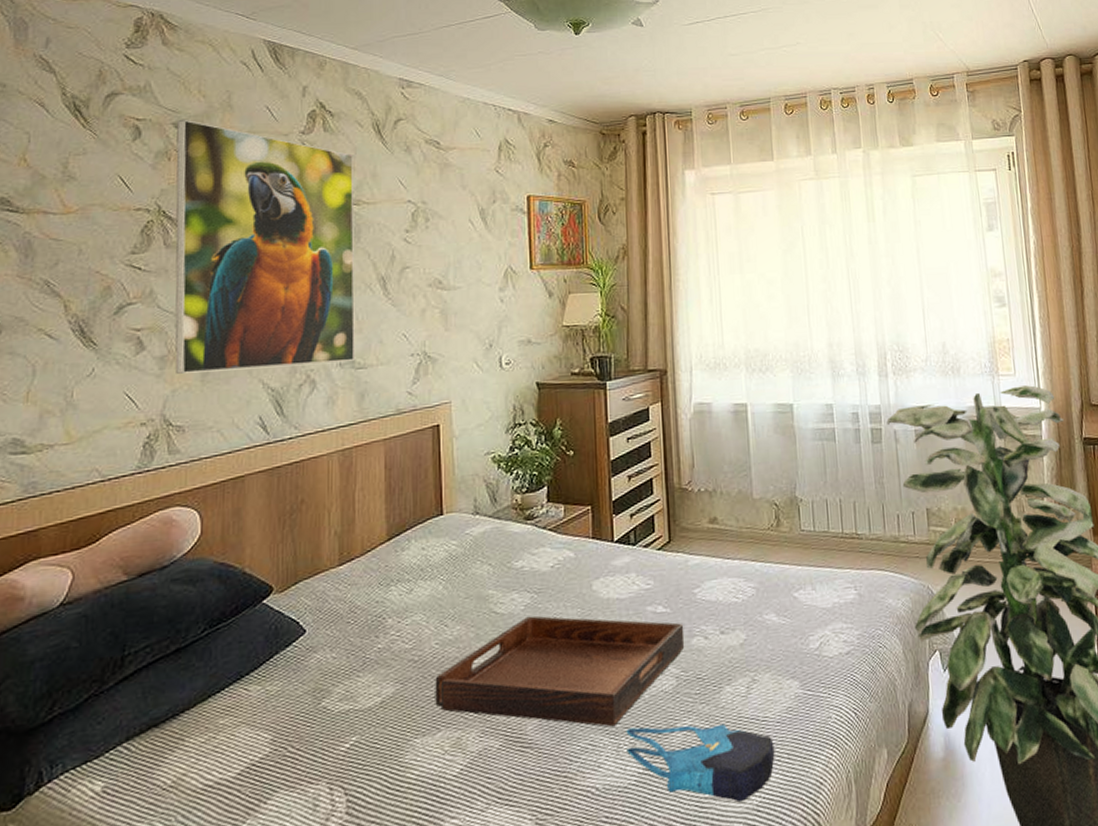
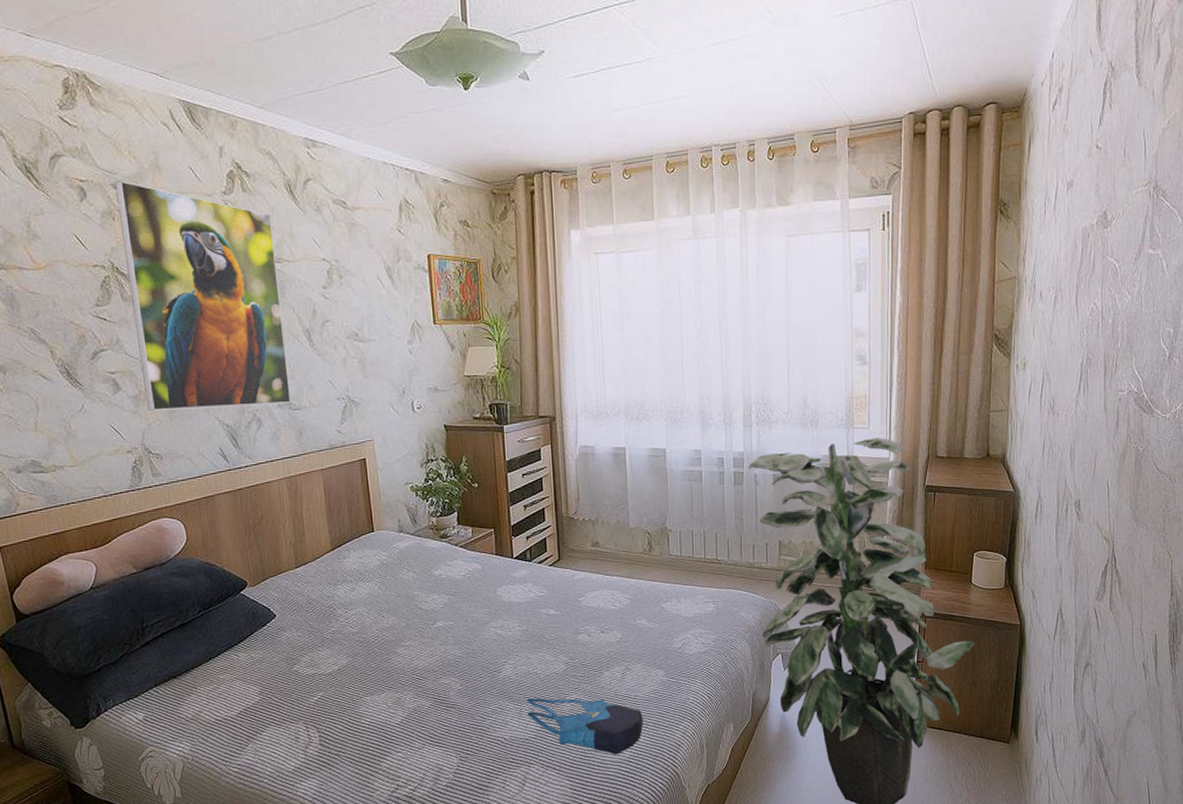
serving tray: present [435,616,685,727] -> none [377,612,572,697]

